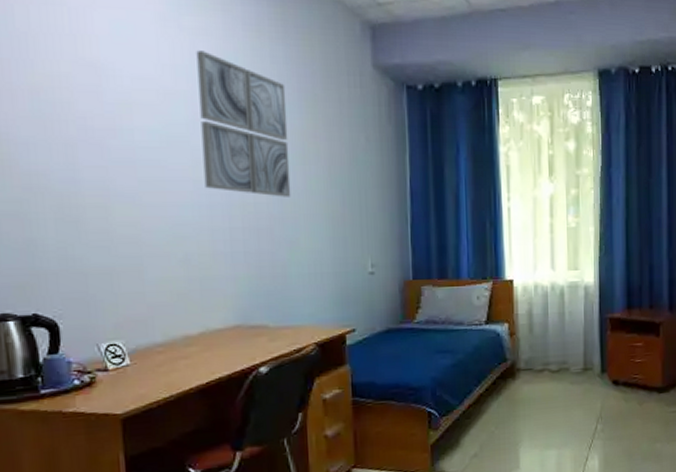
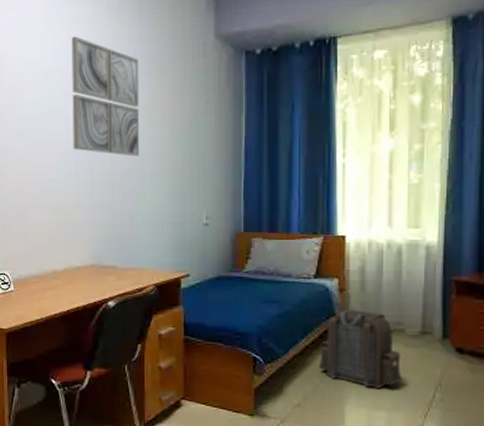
backpack: none [493,352,569,428] -> present [318,309,402,388]

